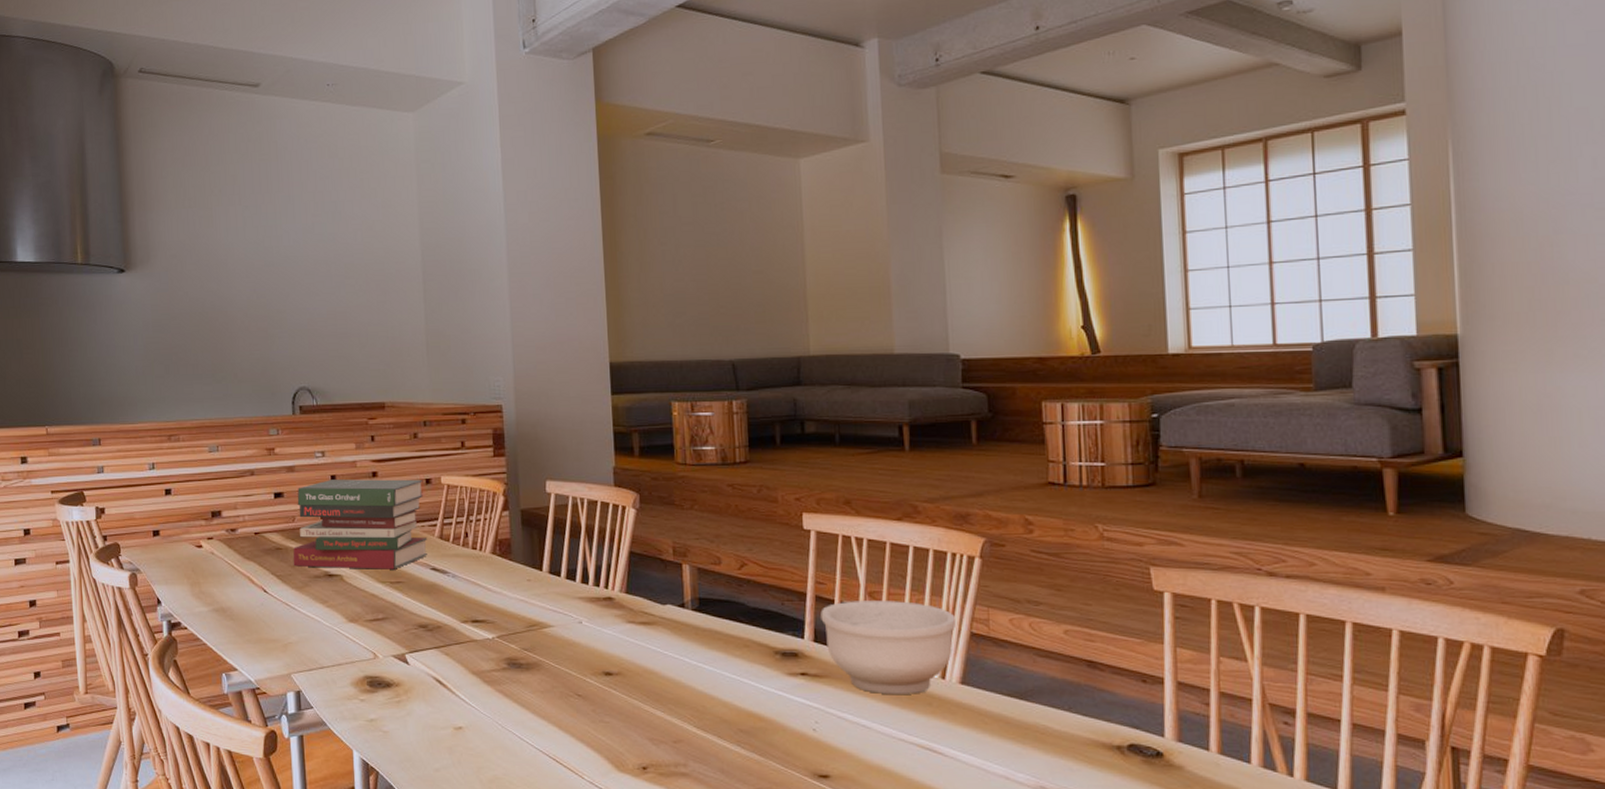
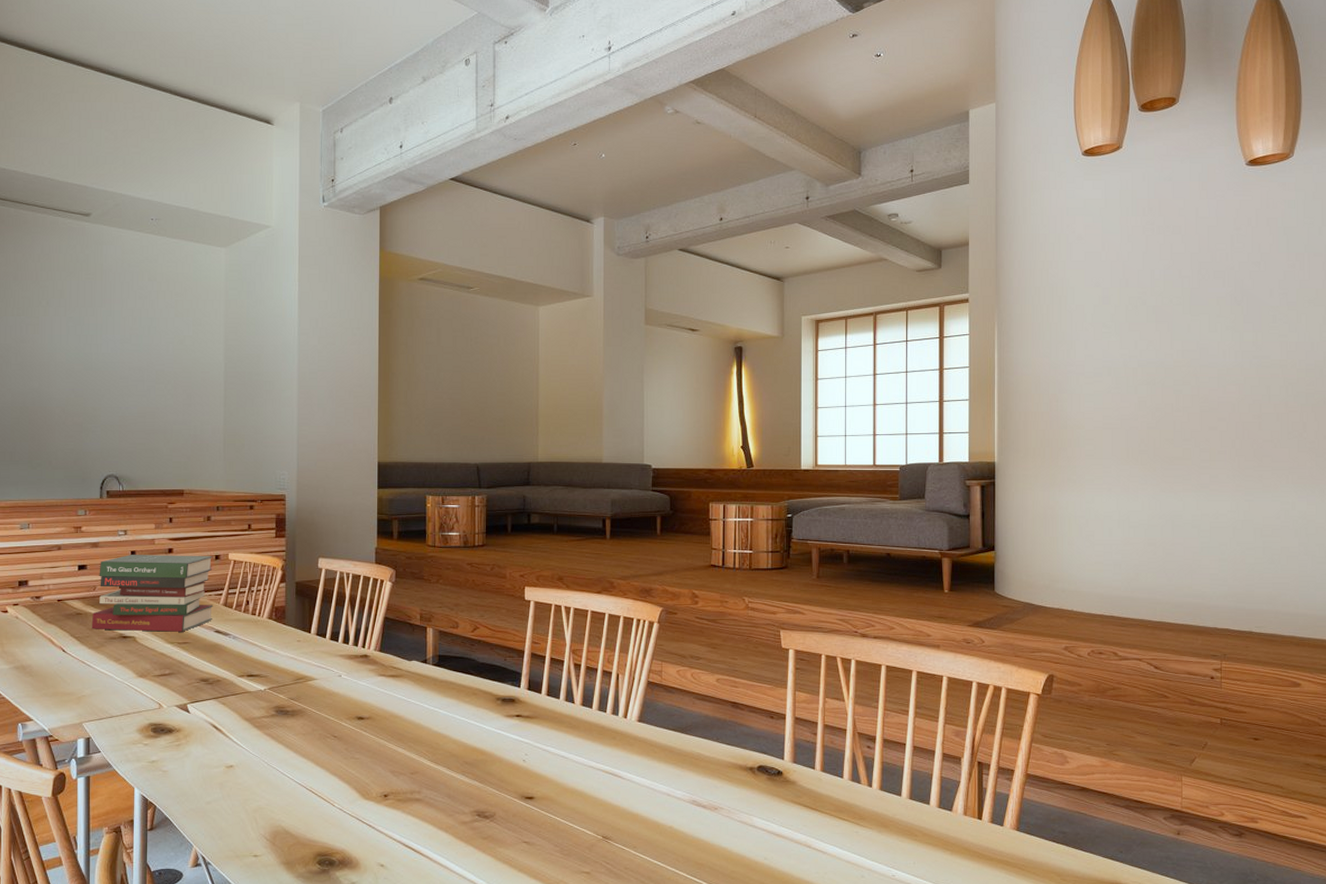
ceramic bowl: present [820,601,957,695] -> none [534,657,638,732]

